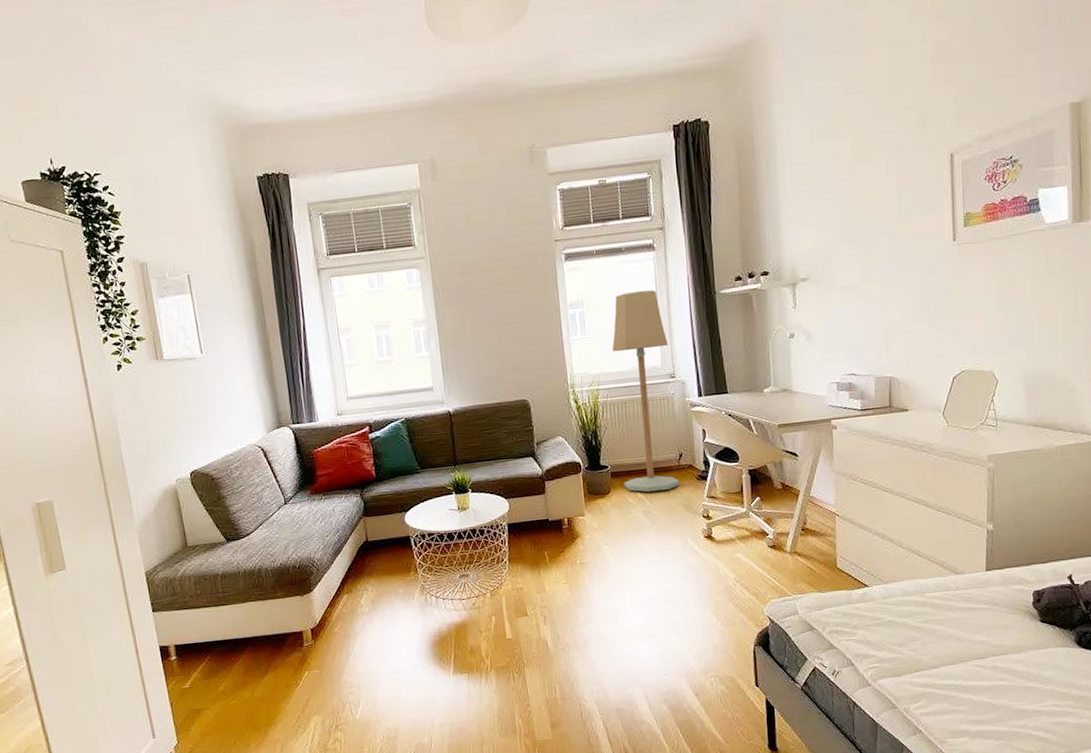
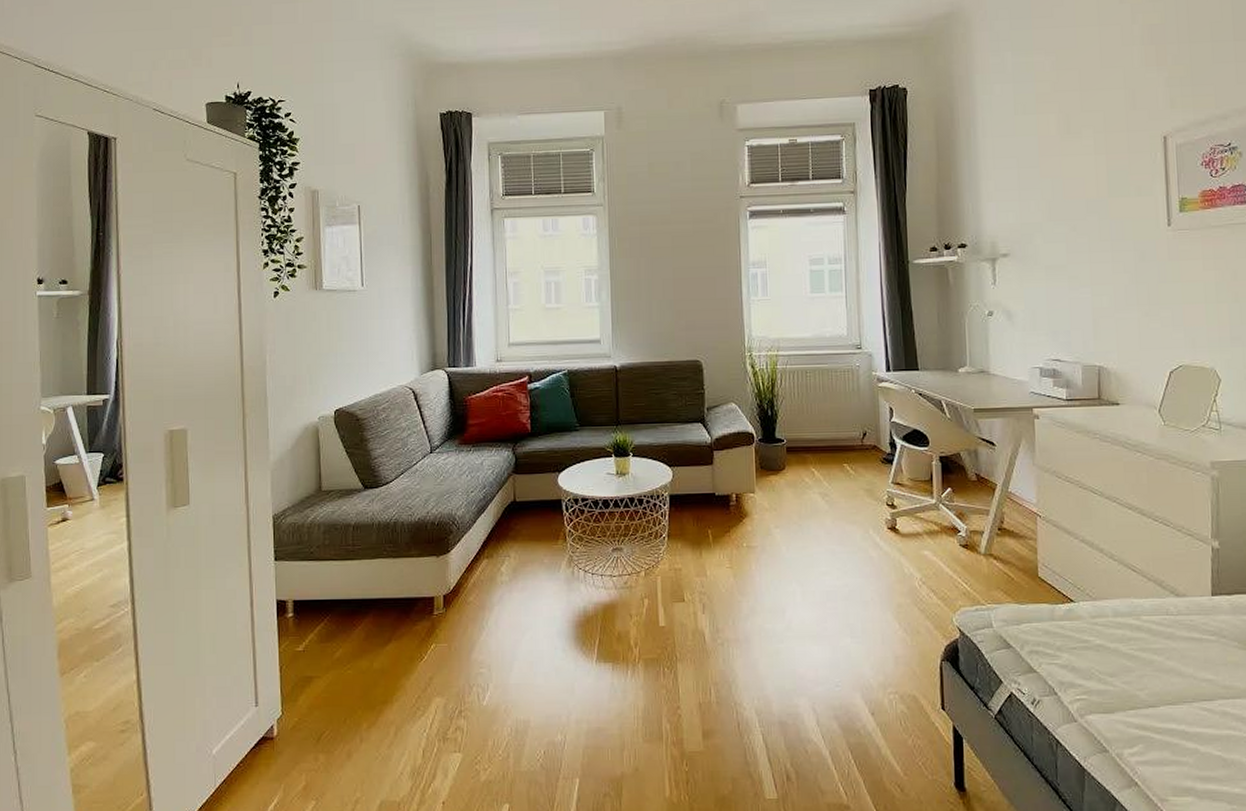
floor lamp: present [612,290,680,493] -> none [794,254,862,473]

